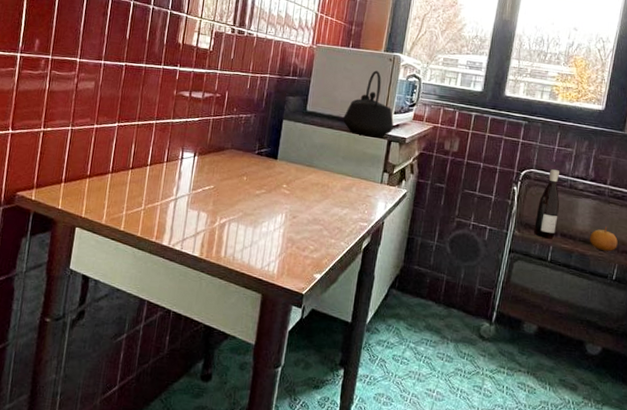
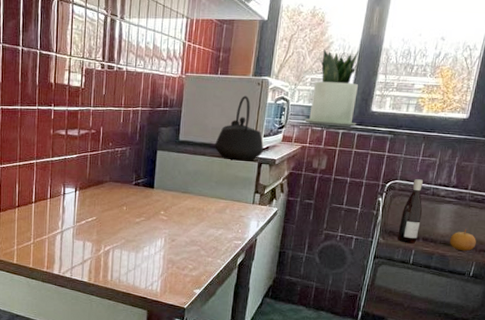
planter: none [437,30,496,111] -> present [305,49,363,127]

